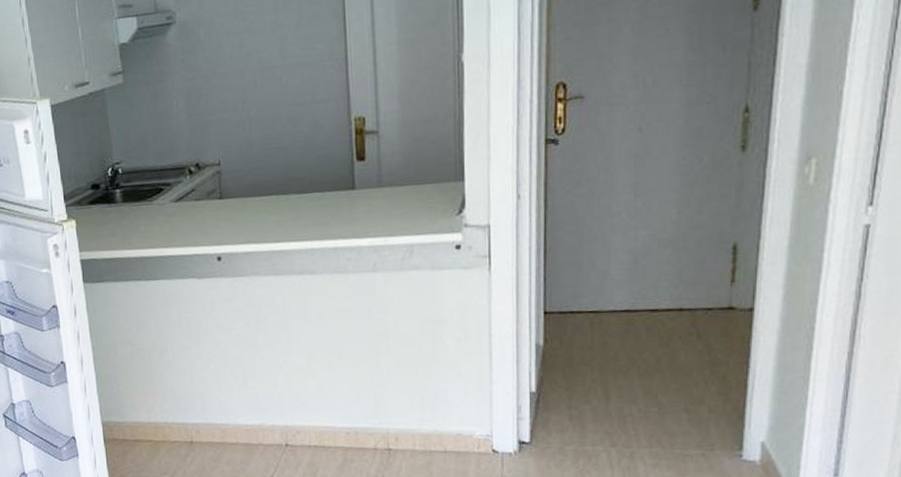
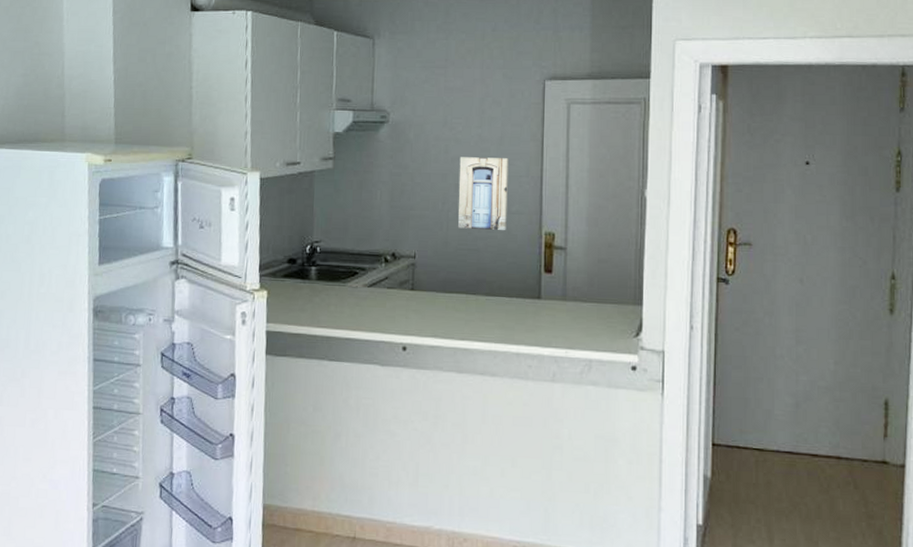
wall art: none [255,42,313,127] -> present [458,157,509,230]

